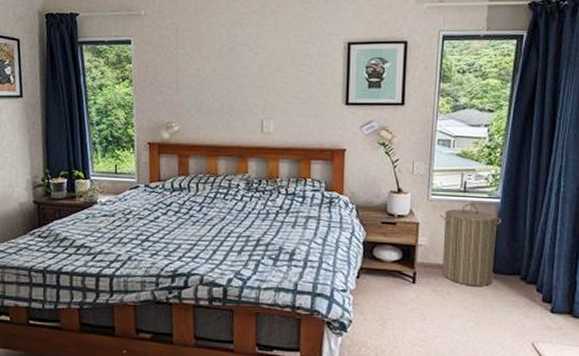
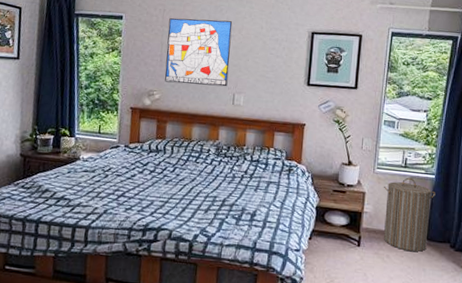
wall art: none [182,36,256,113] -> present [165,18,233,87]

